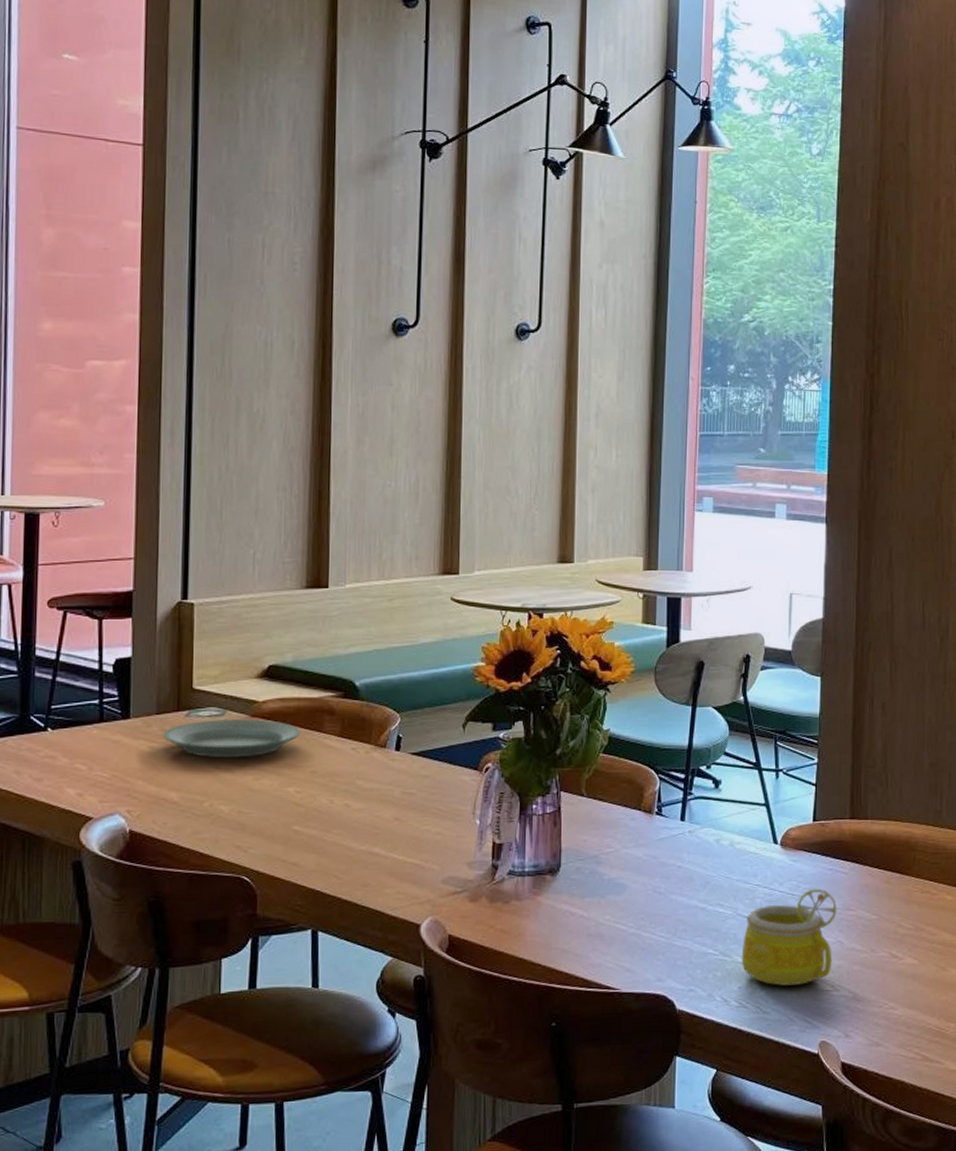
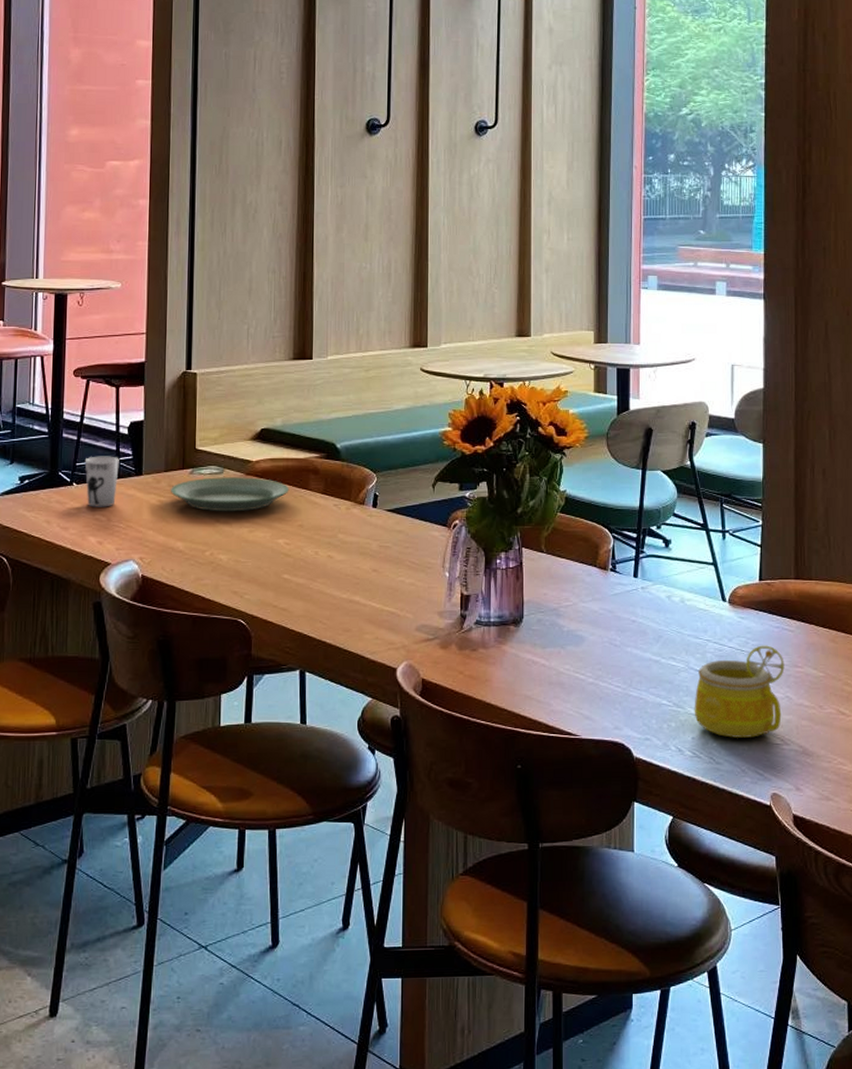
cup: none [61,697,103,755] -> present [84,456,119,507]

